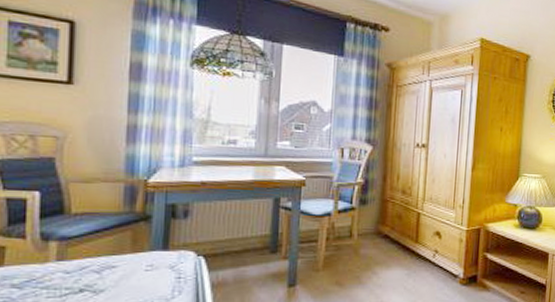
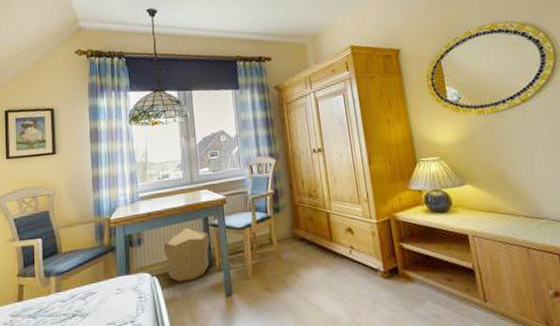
pouf: none [217,206,278,266] -> present [163,228,210,282]

